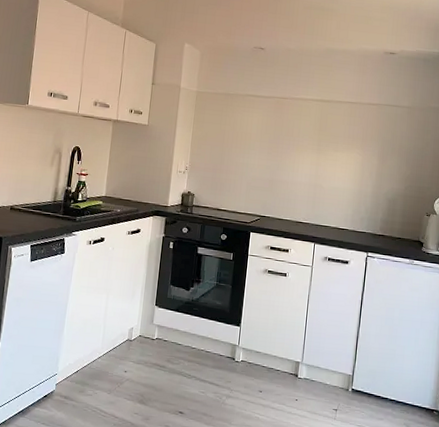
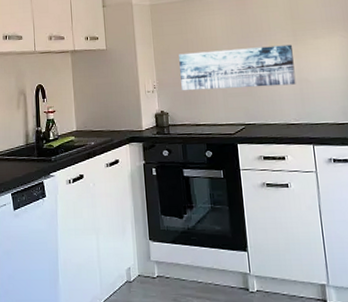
wall art: none [211,142,316,189] -> present [179,44,296,91]

